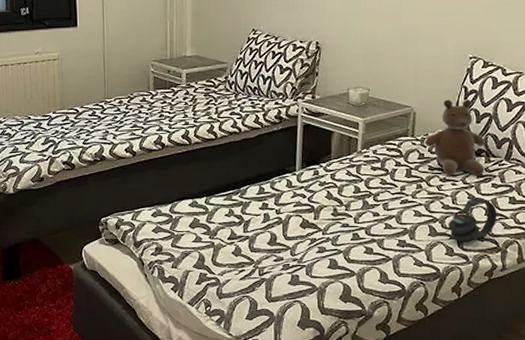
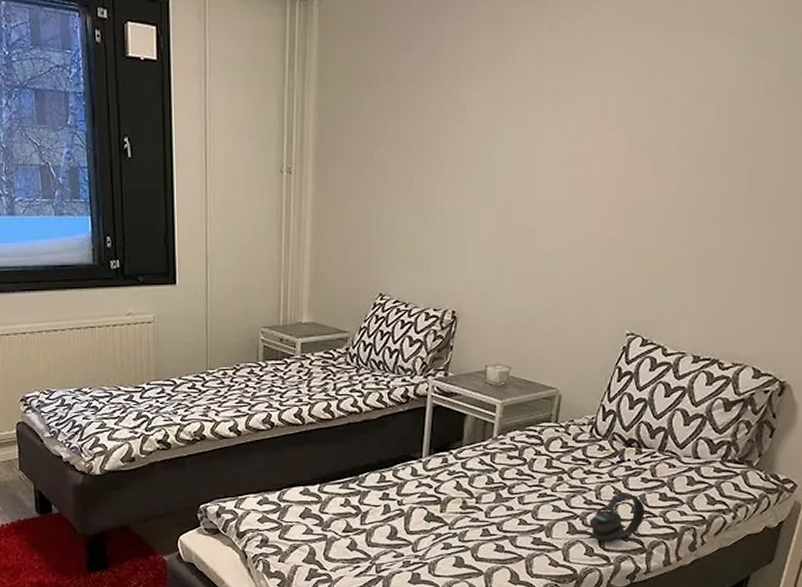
teddy bear: present [424,99,485,176] -> none [569,381,638,468]

